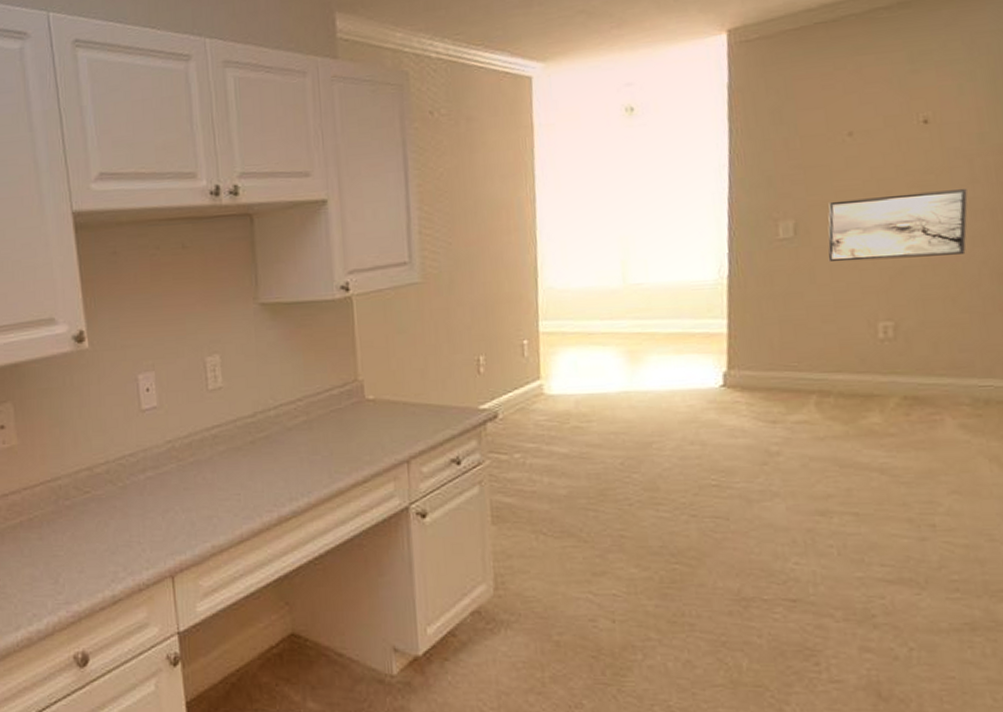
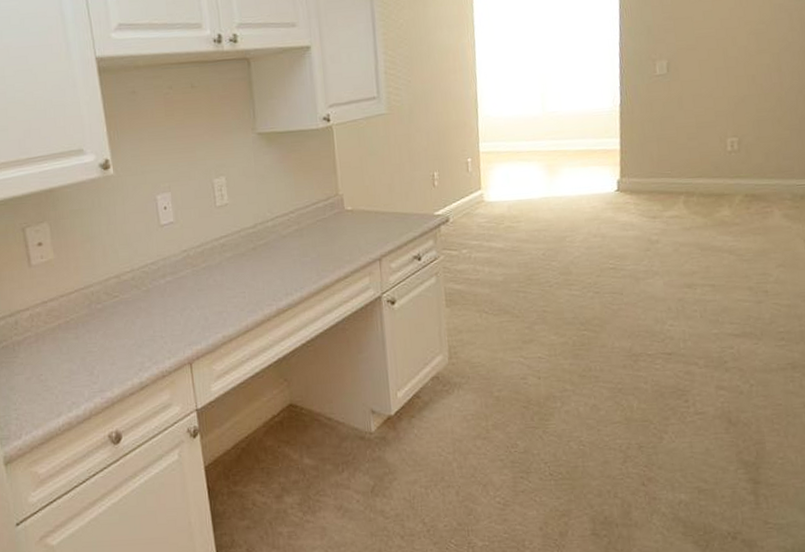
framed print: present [828,188,968,262] -> none [691,35,789,92]

